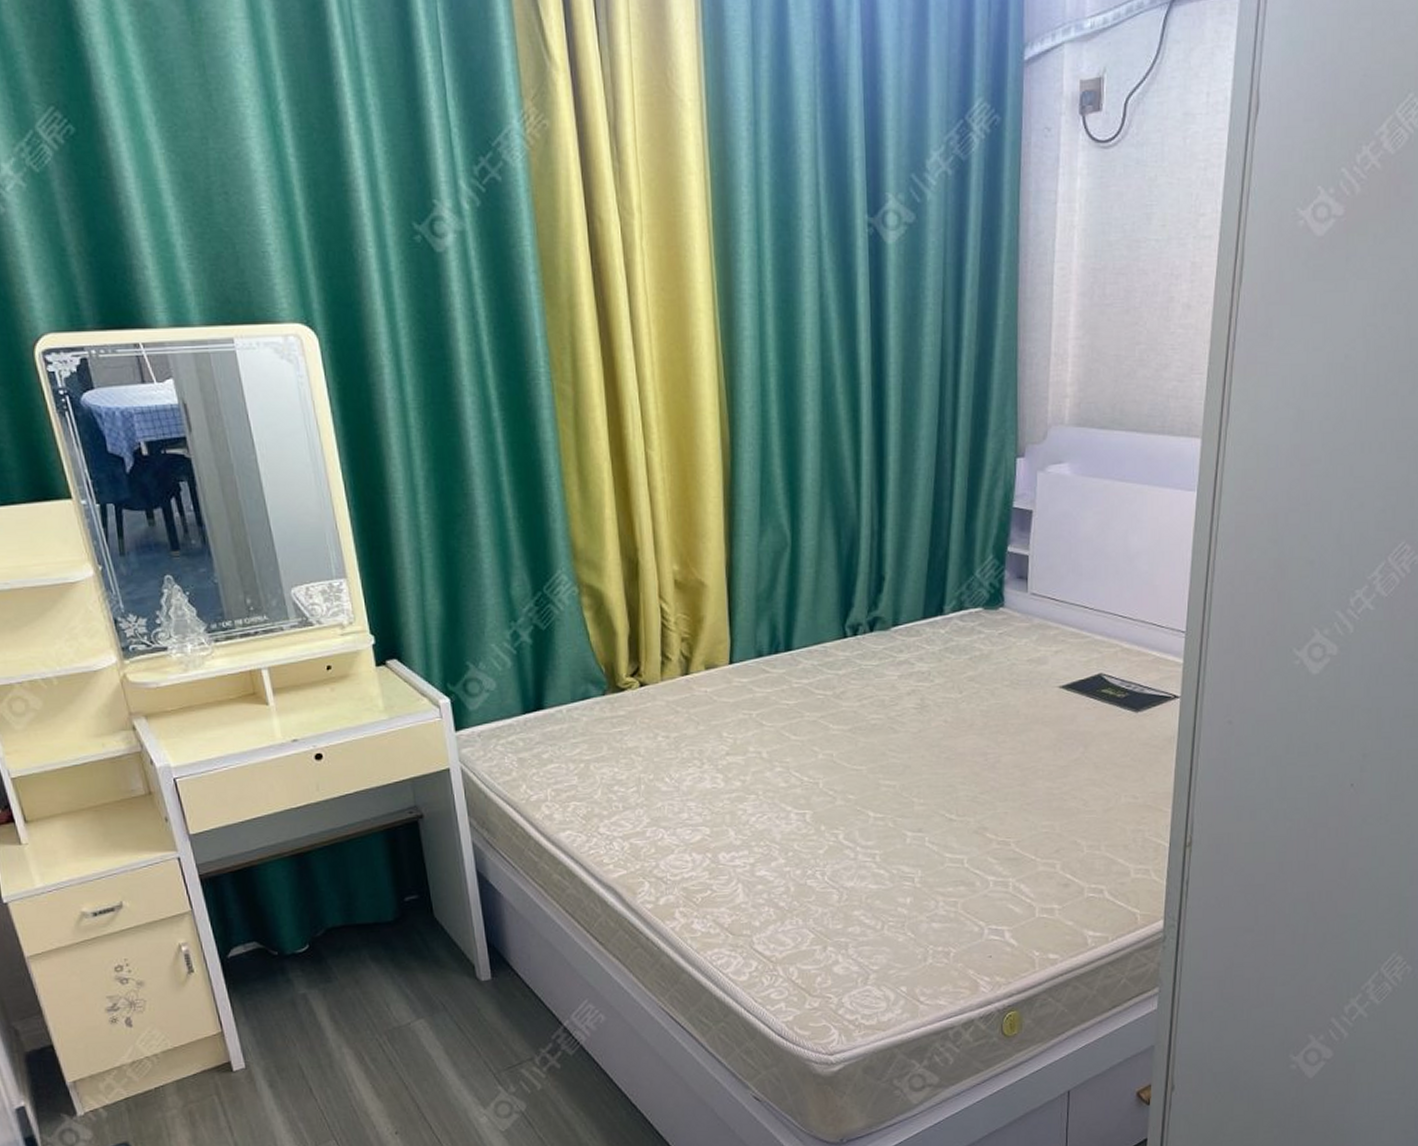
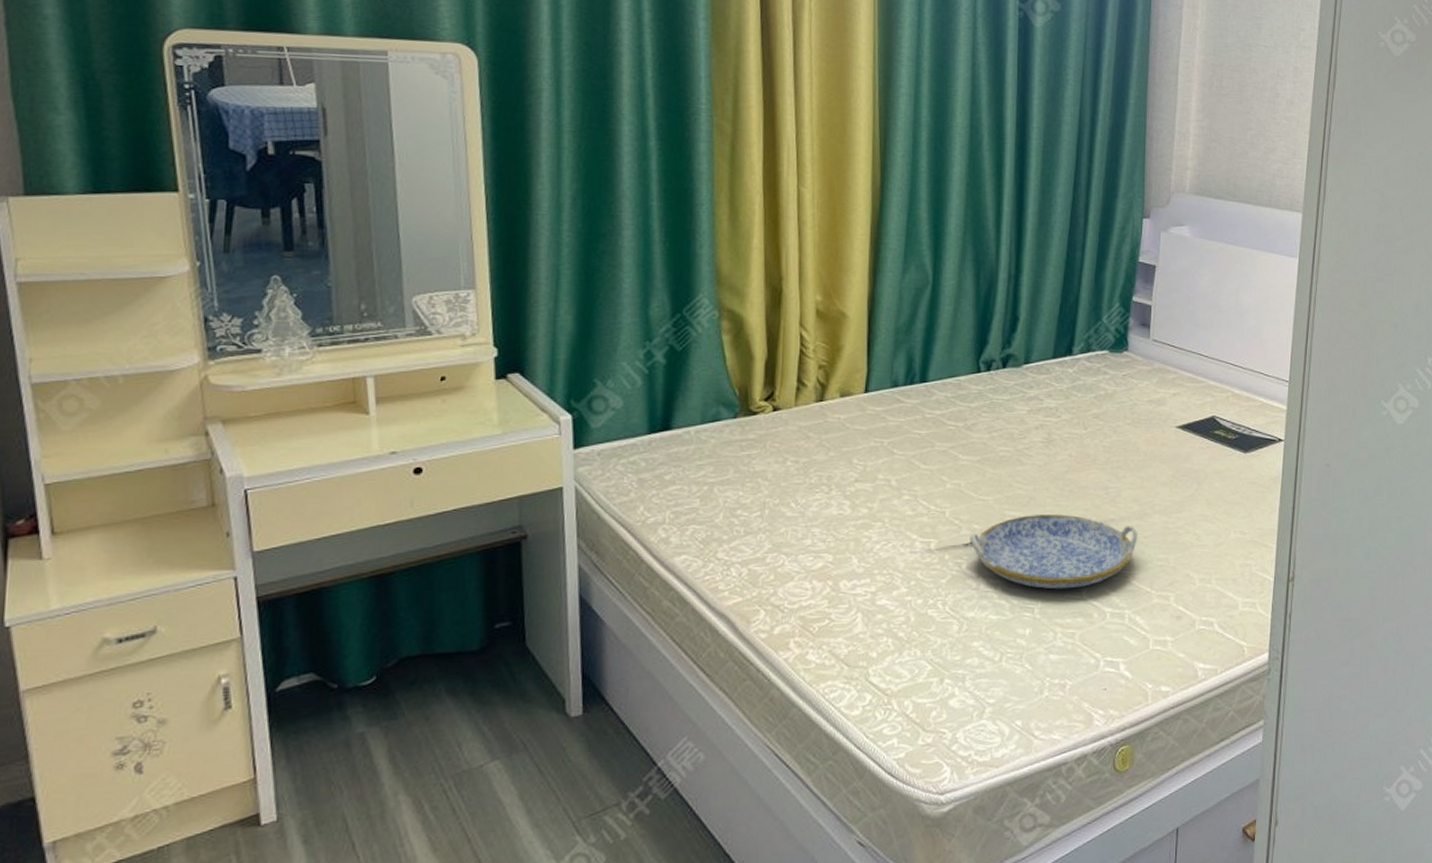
serving tray: none [845,782,1021,859] -> present [970,514,1138,589]

